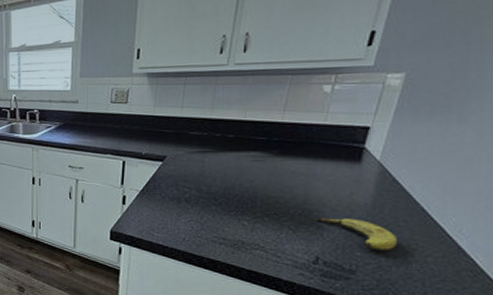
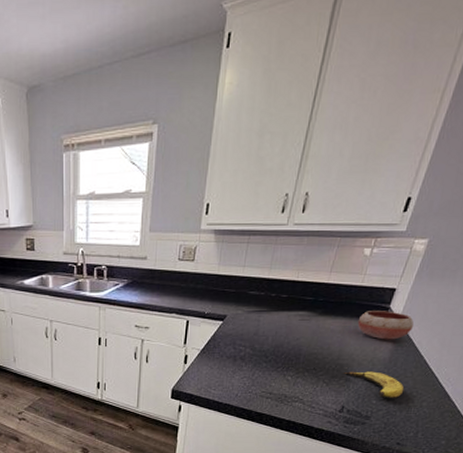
bowl: none [324,151,401,184] -> present [357,311,414,340]

